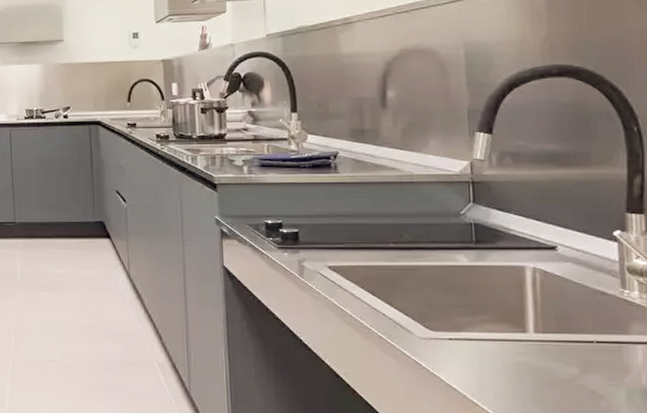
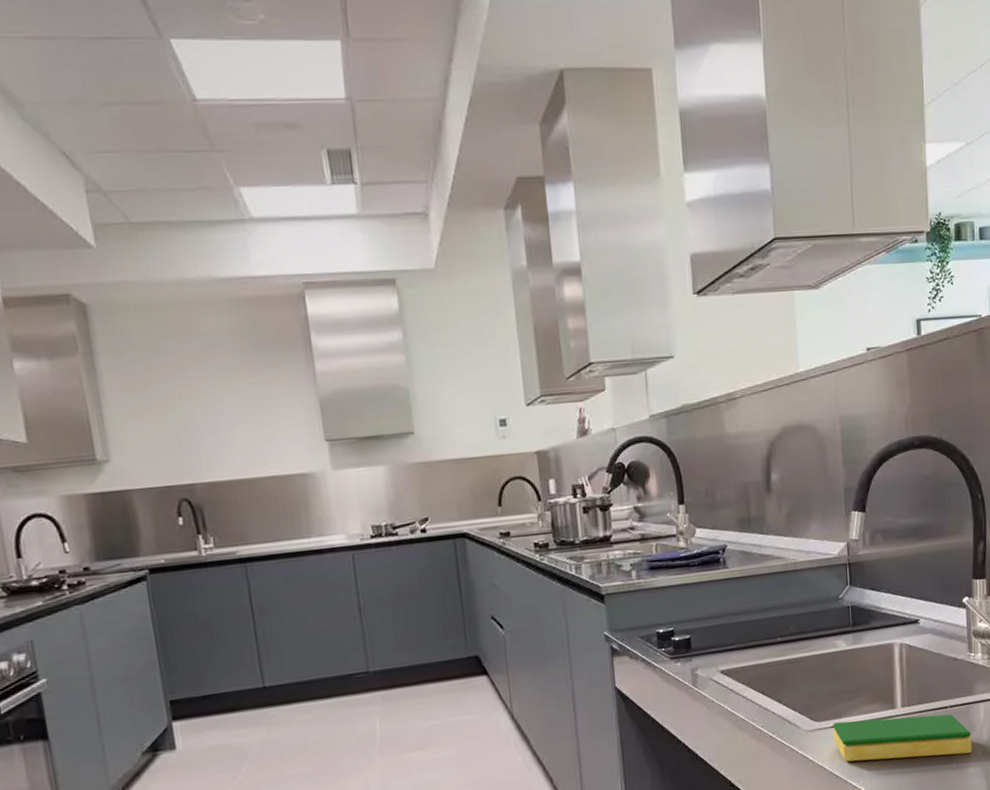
dish sponge: none [450,335,627,397] -> present [832,714,972,762]

